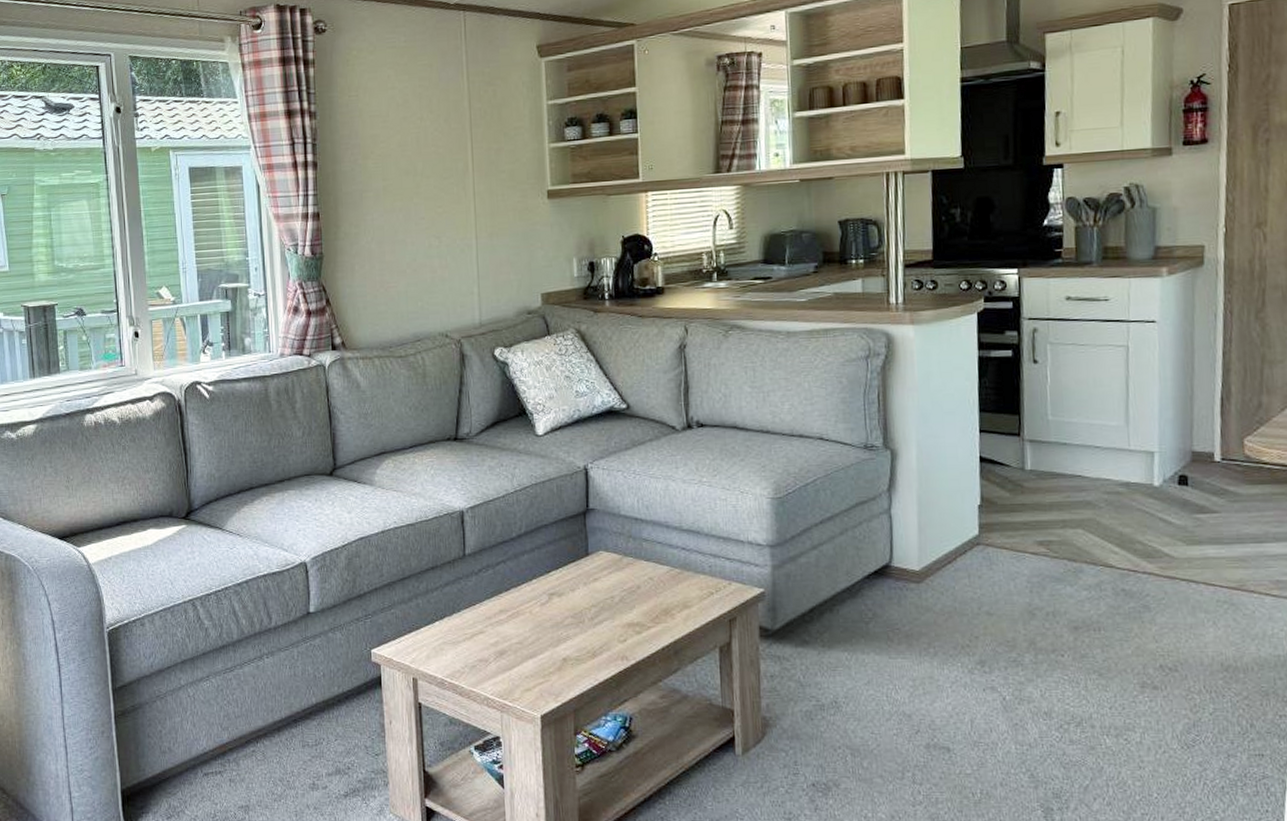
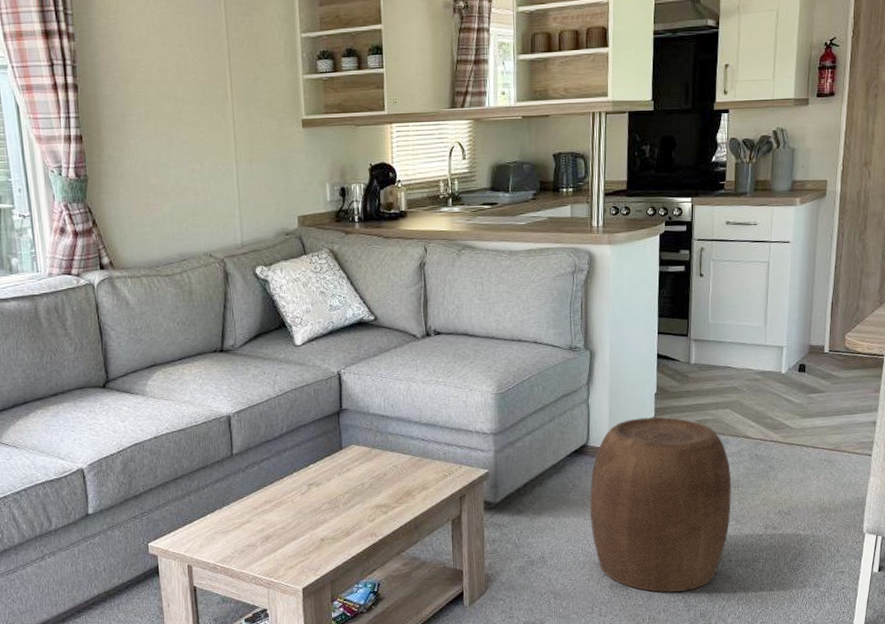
stool: none [895,534,1091,761] -> present [590,417,731,593]

